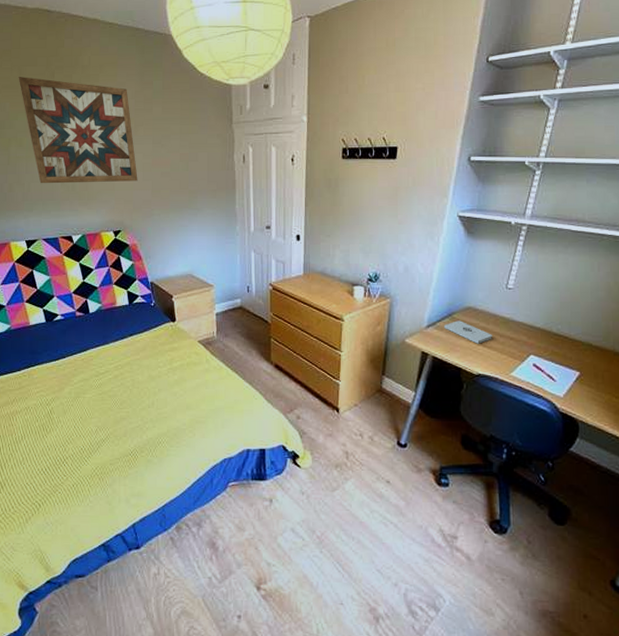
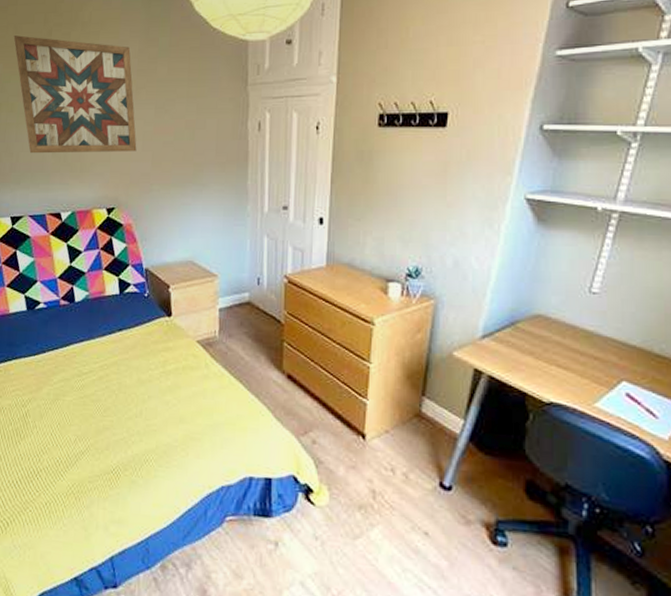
notepad: present [444,320,492,344] -> none [505,331,570,363]

